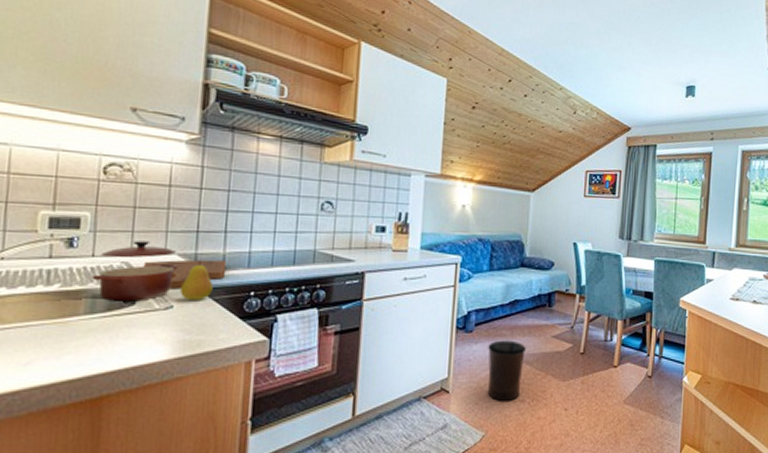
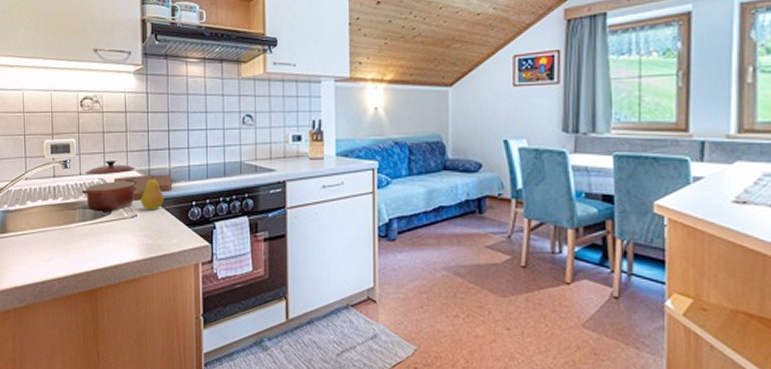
waste bin: present [488,340,526,401] -> none [413,249,456,315]

